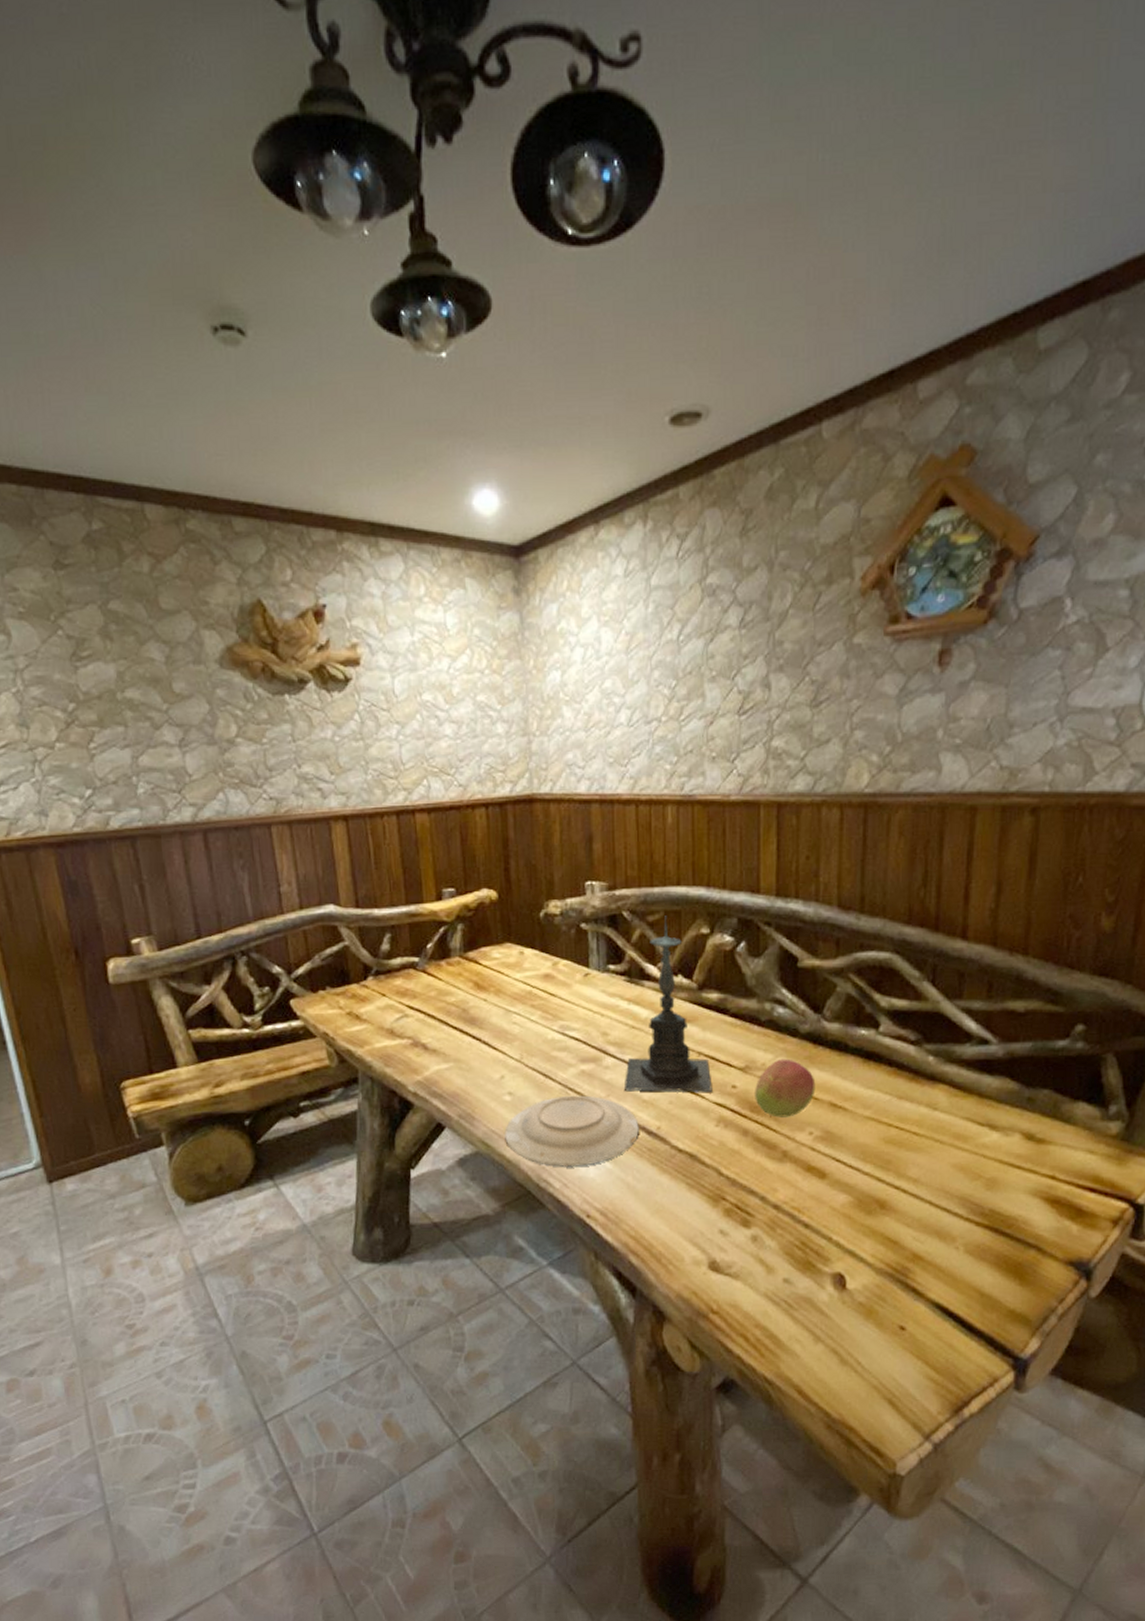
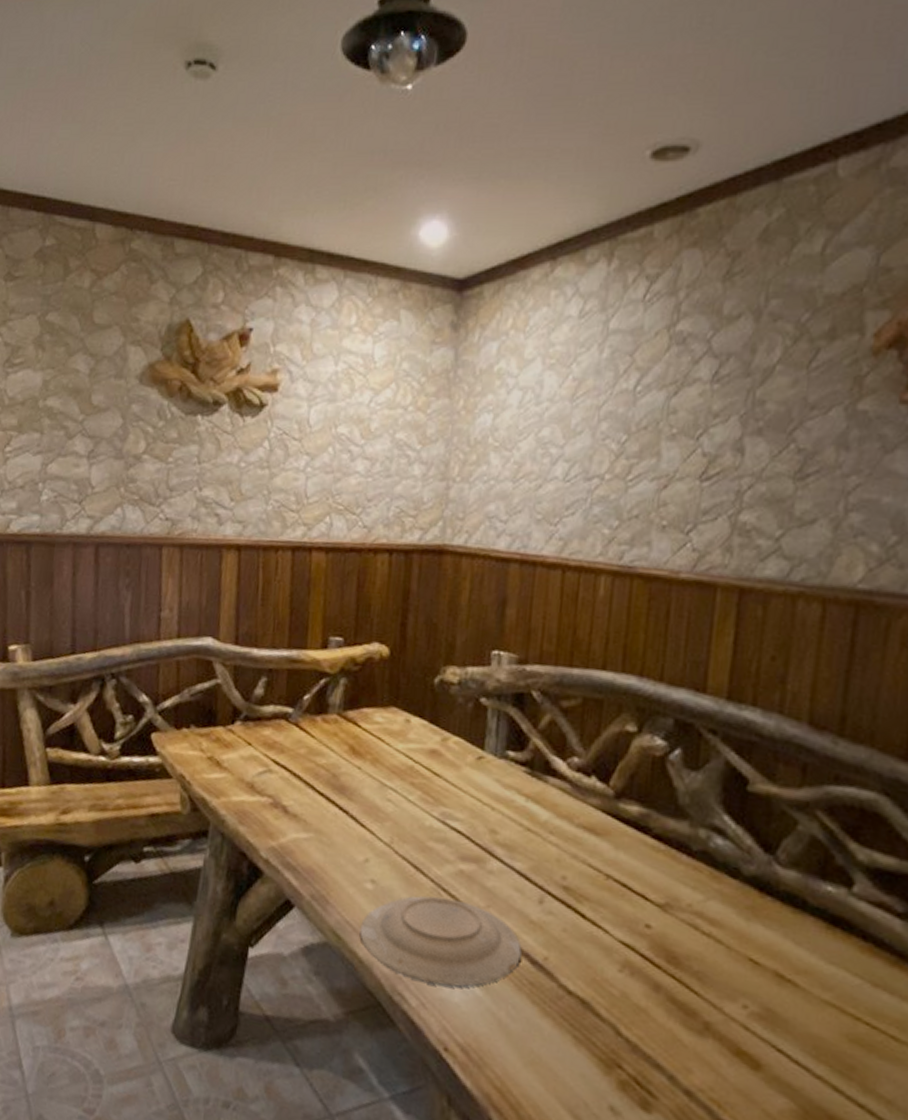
candle holder: present [623,915,712,1092] -> none [508,703,620,927]
fruit: present [755,1058,816,1117] -> none [674,902,758,980]

